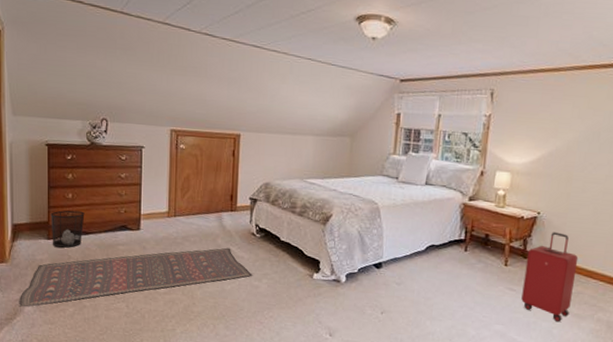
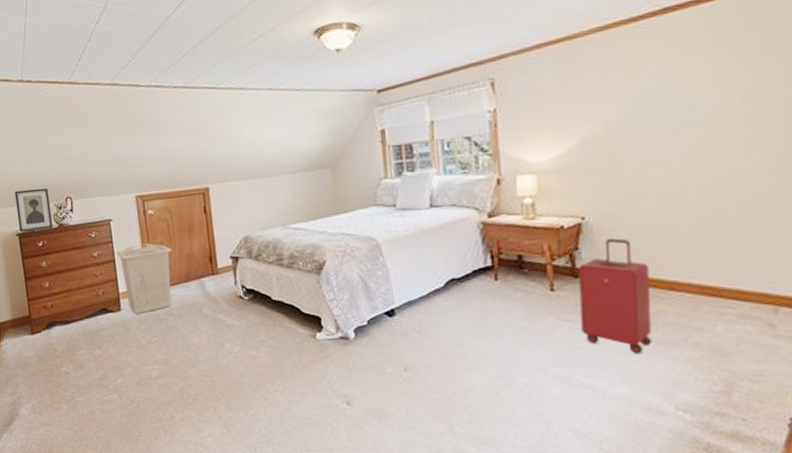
area rug: present [19,247,252,307] -> none [13,316,247,410]
picture frame: none [50,103,85,145] -> present [14,187,54,233]
waste bin: present [50,210,85,248] -> none [31,299,65,341]
laundry basket: none [143,173,197,236] -> present [116,243,172,315]

